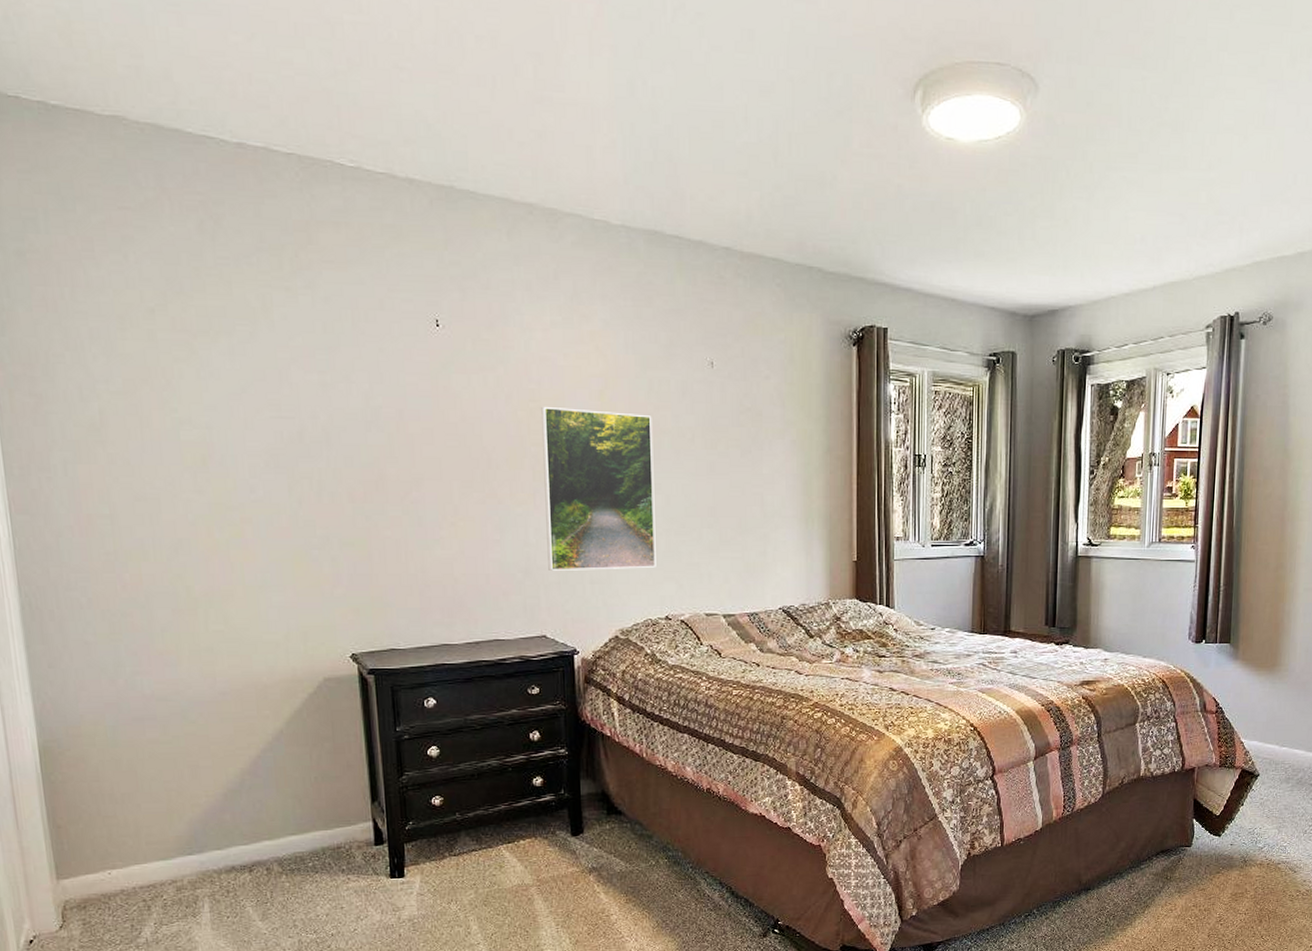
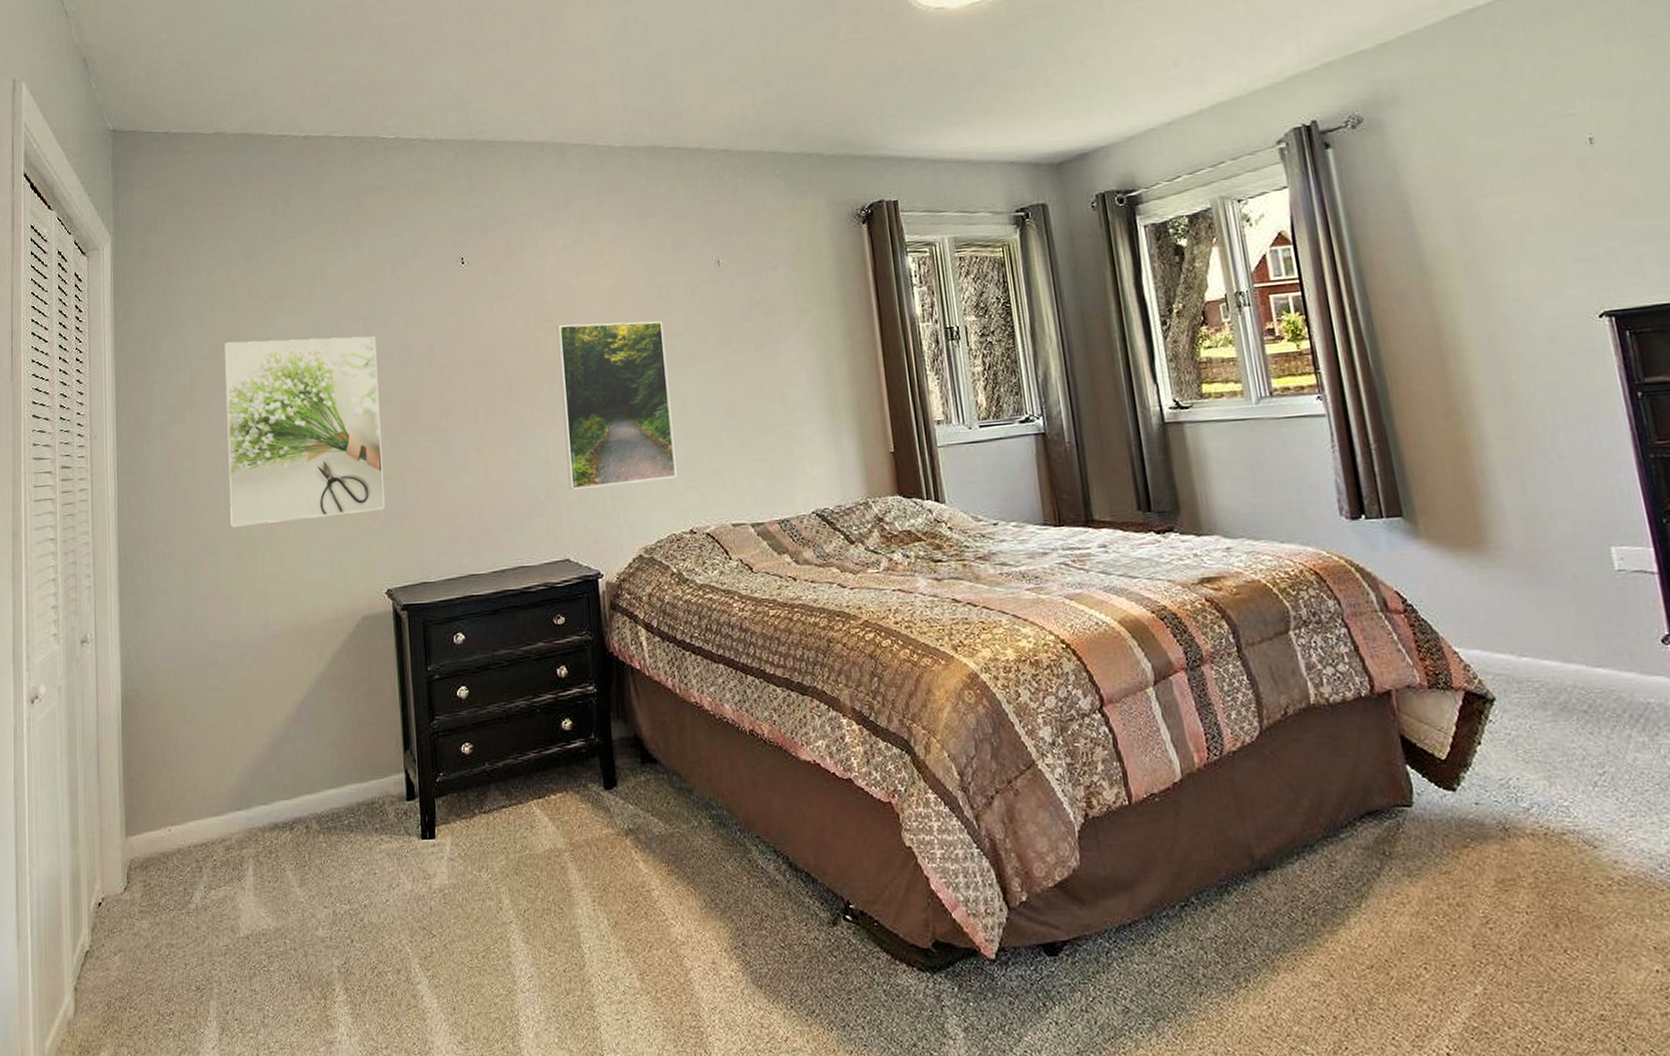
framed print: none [143,377,348,581] -> present [225,336,385,527]

